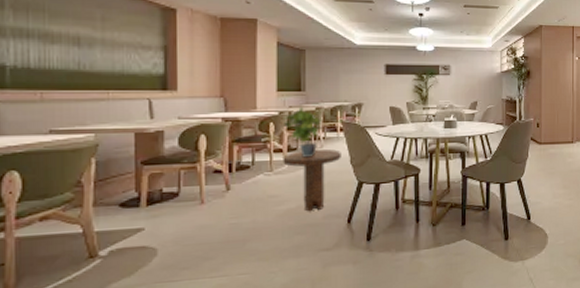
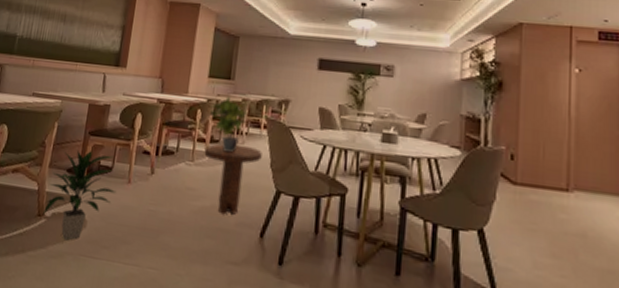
indoor plant: none [96,181,188,274] -> present [43,151,116,241]

